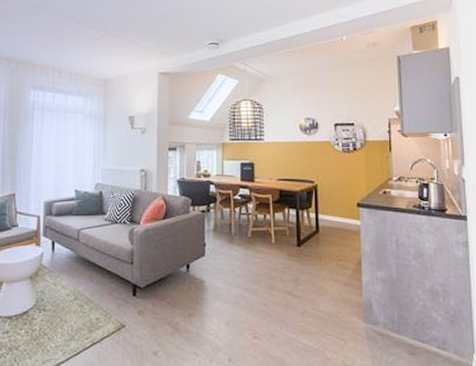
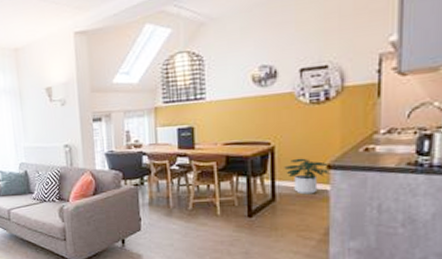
potted plant: none [325,196,359,228] -> present [284,158,330,195]

